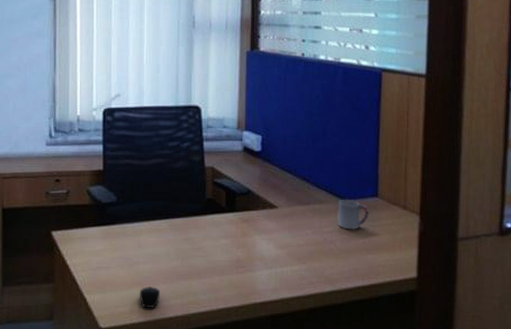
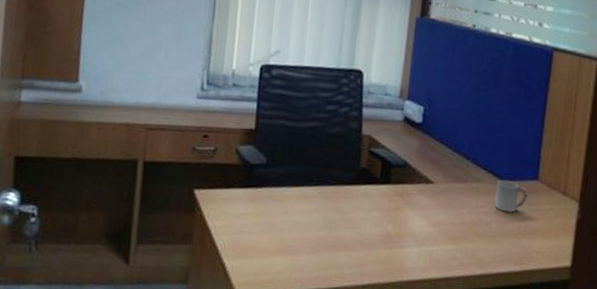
computer mouse: present [140,287,161,308] -> none [281,255,304,279]

